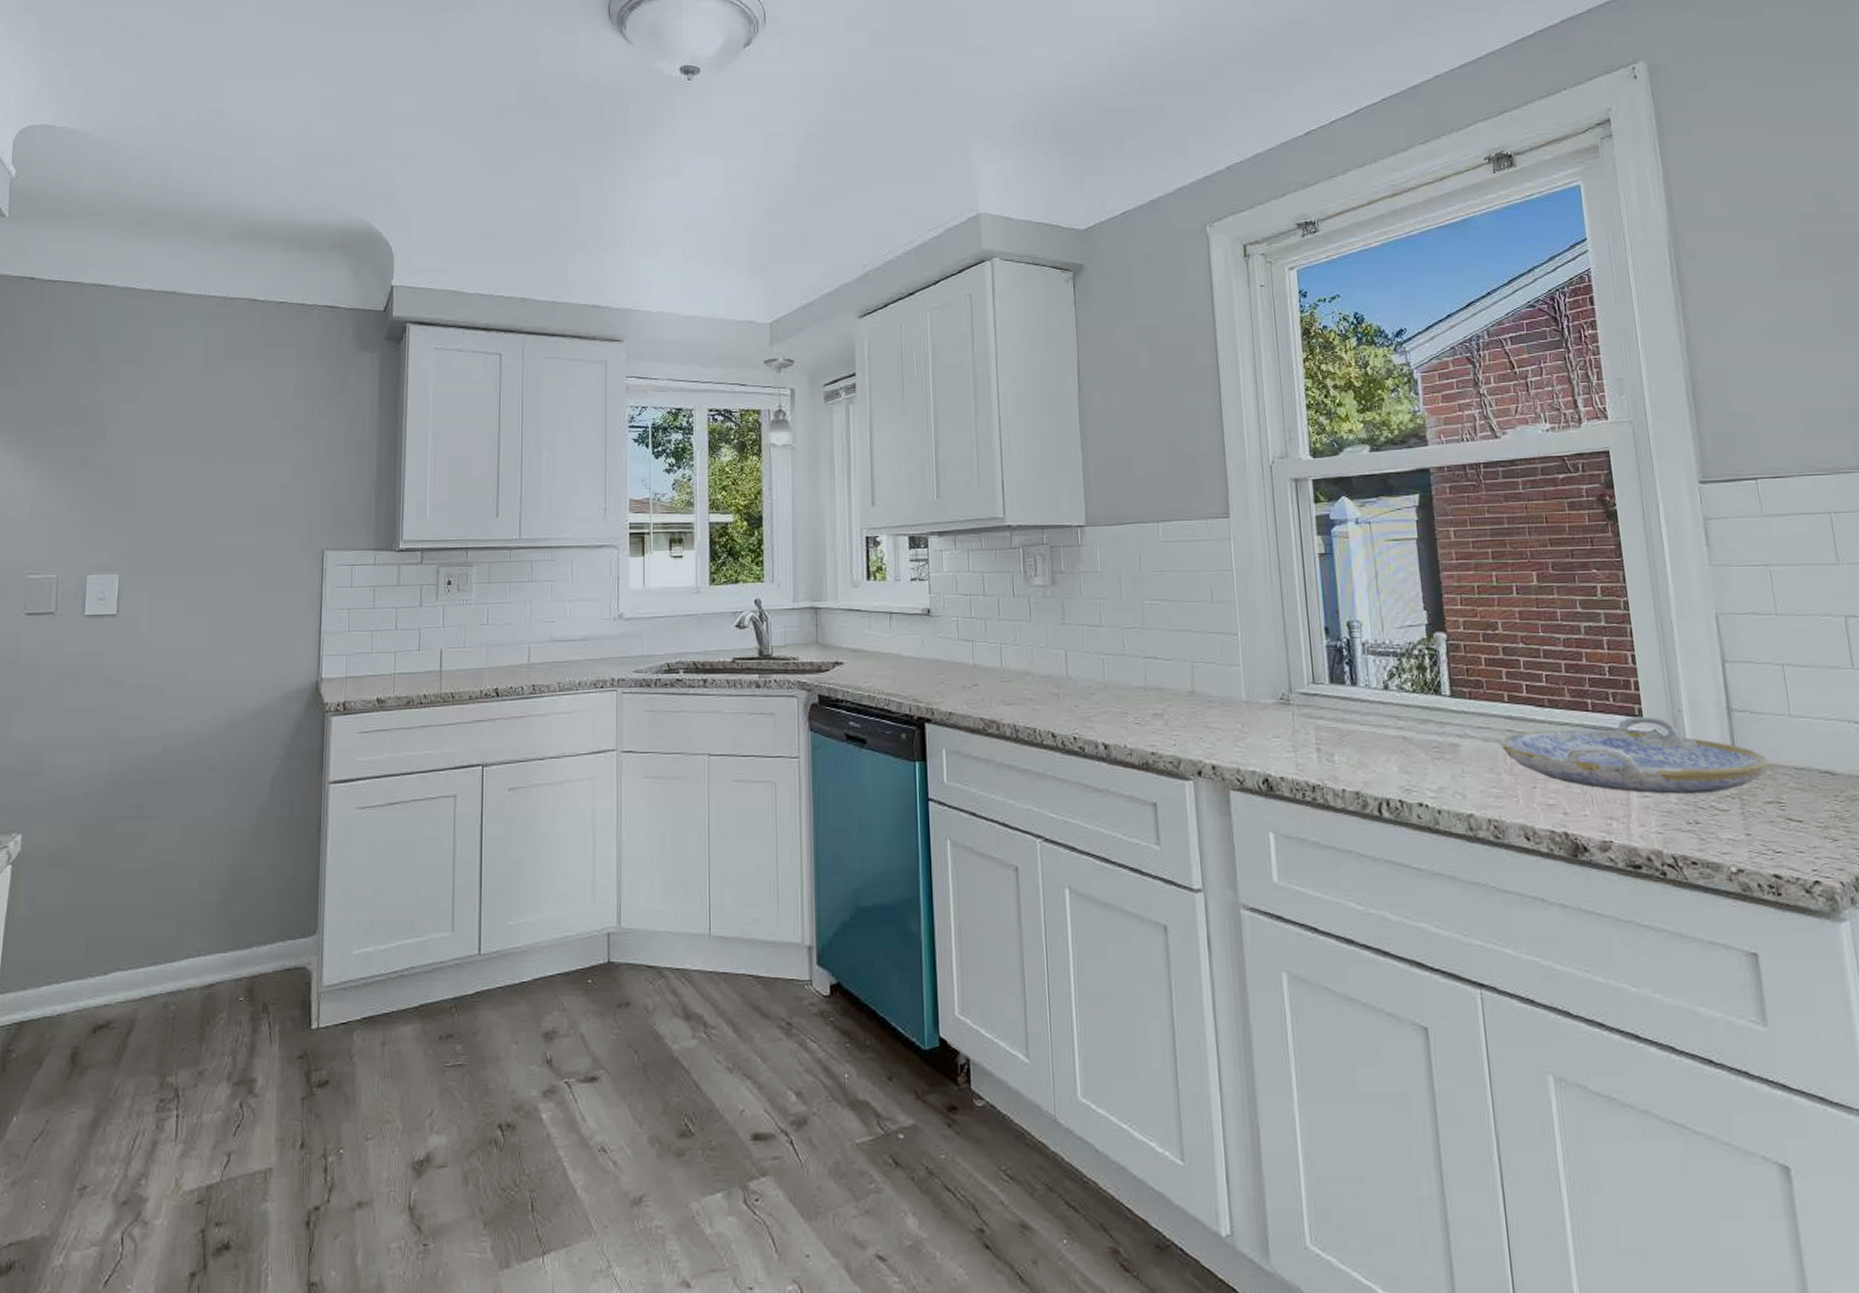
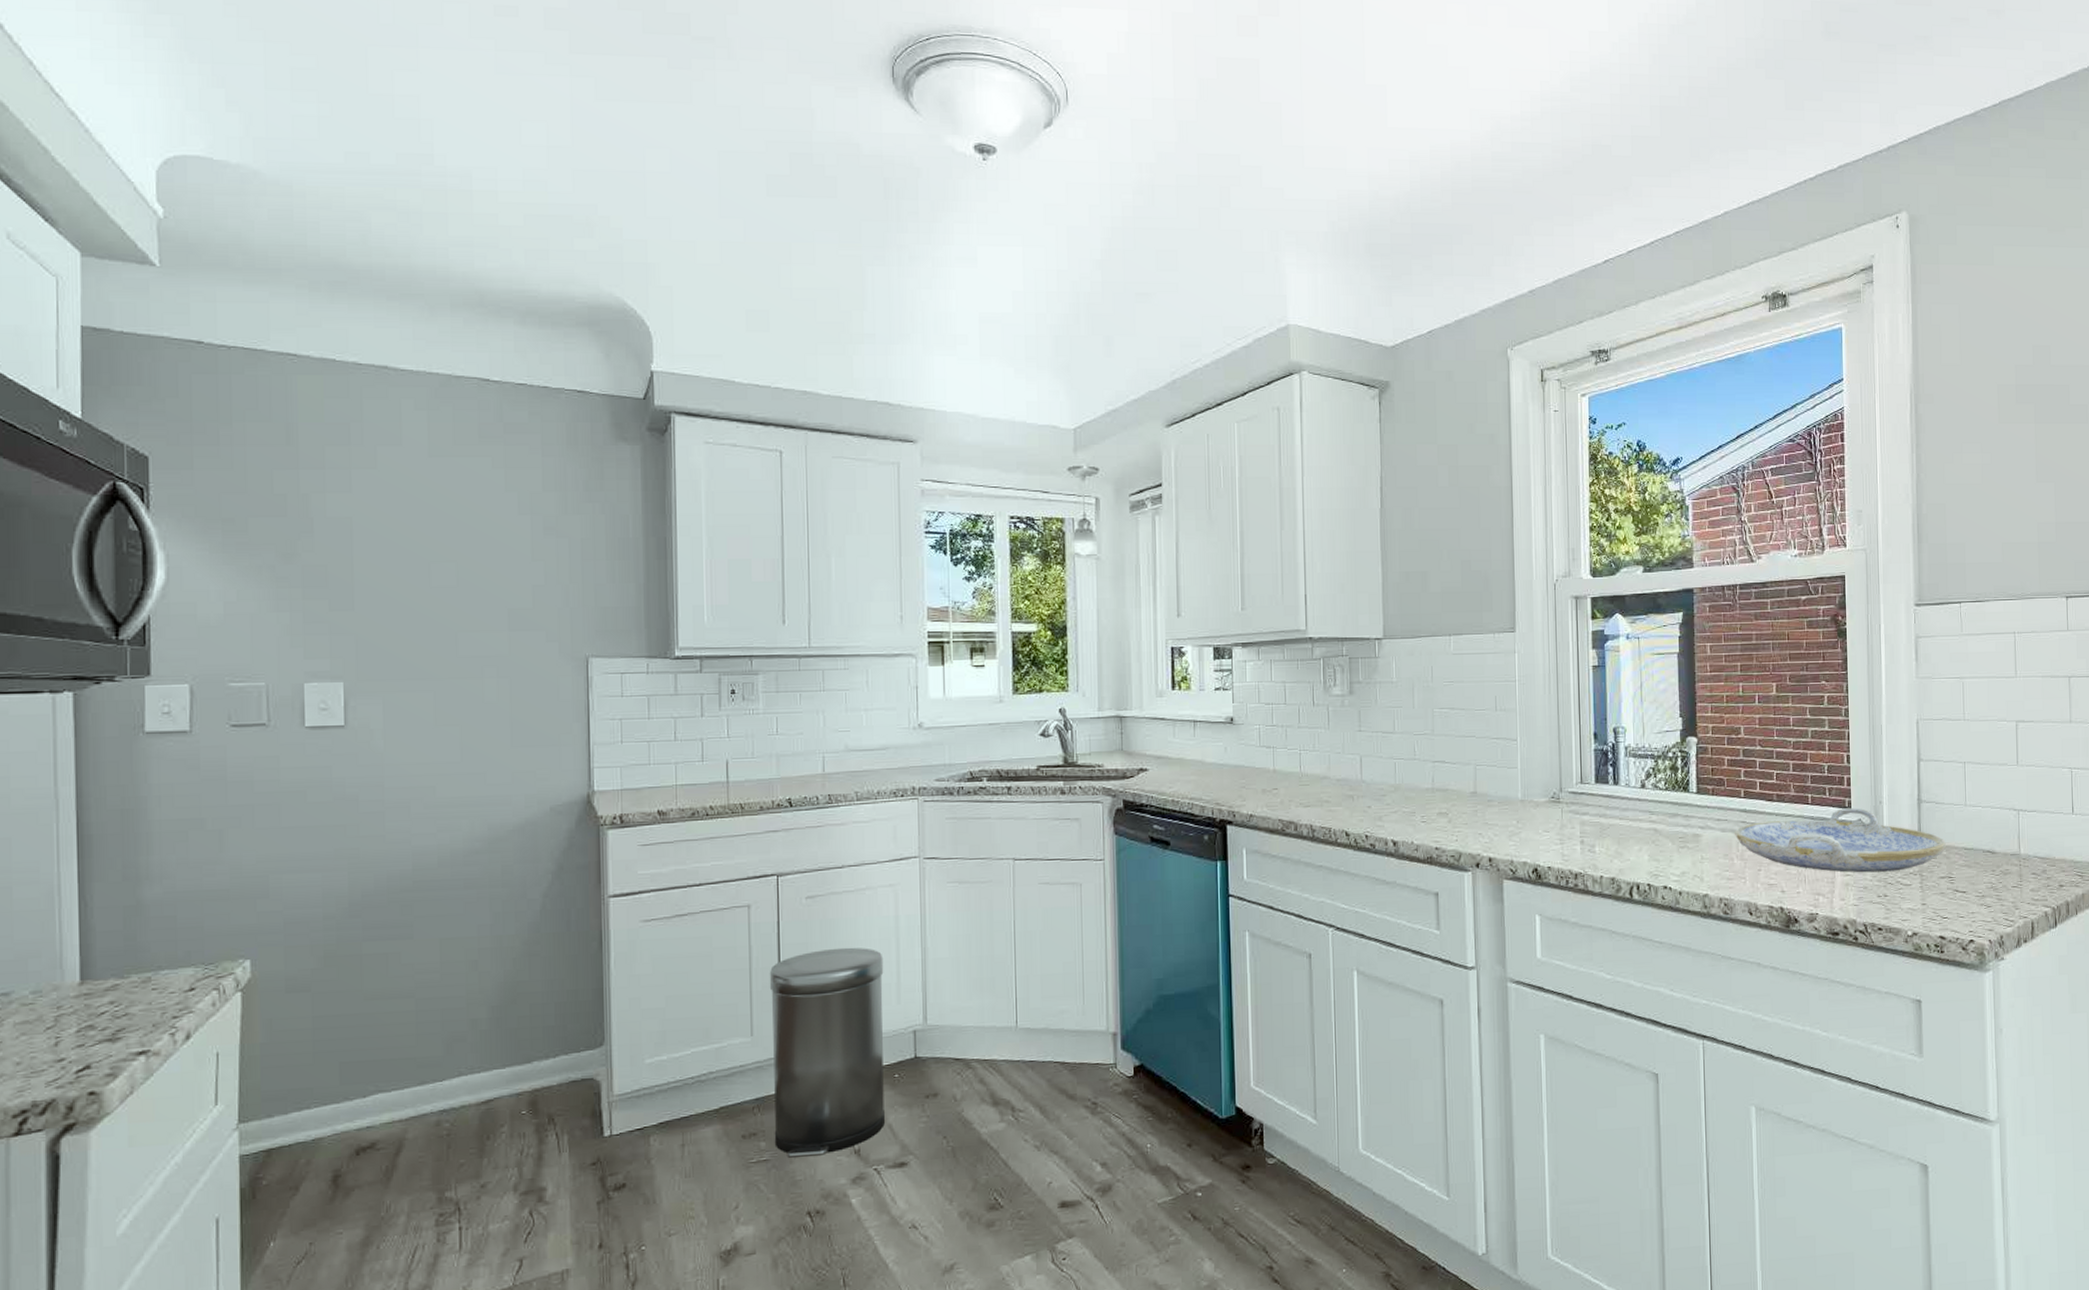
pedal bin: none [469,842,580,1065] -> present [769,947,885,1159]

